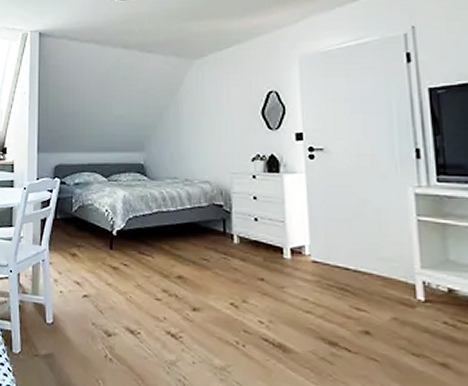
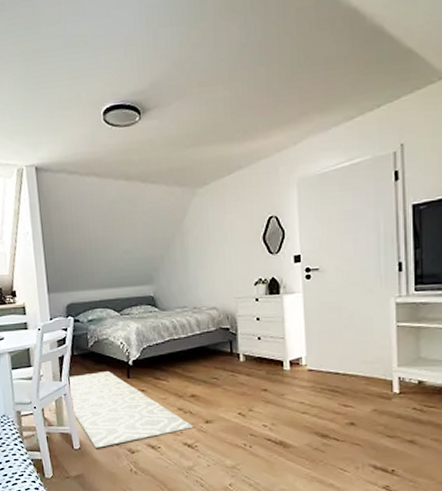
rug: none [48,238,179,326] -> present [69,370,194,448]

